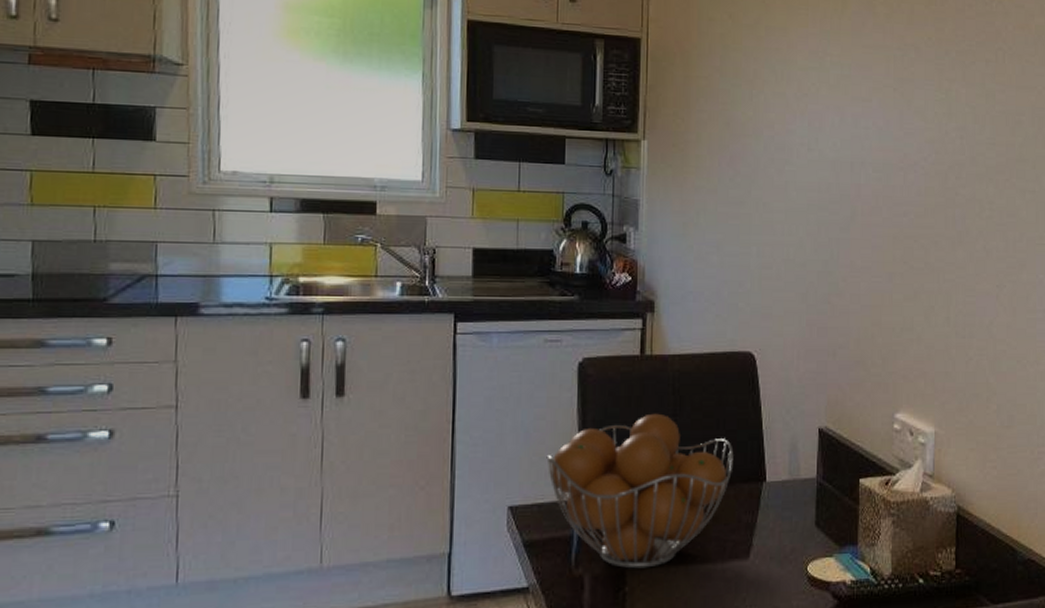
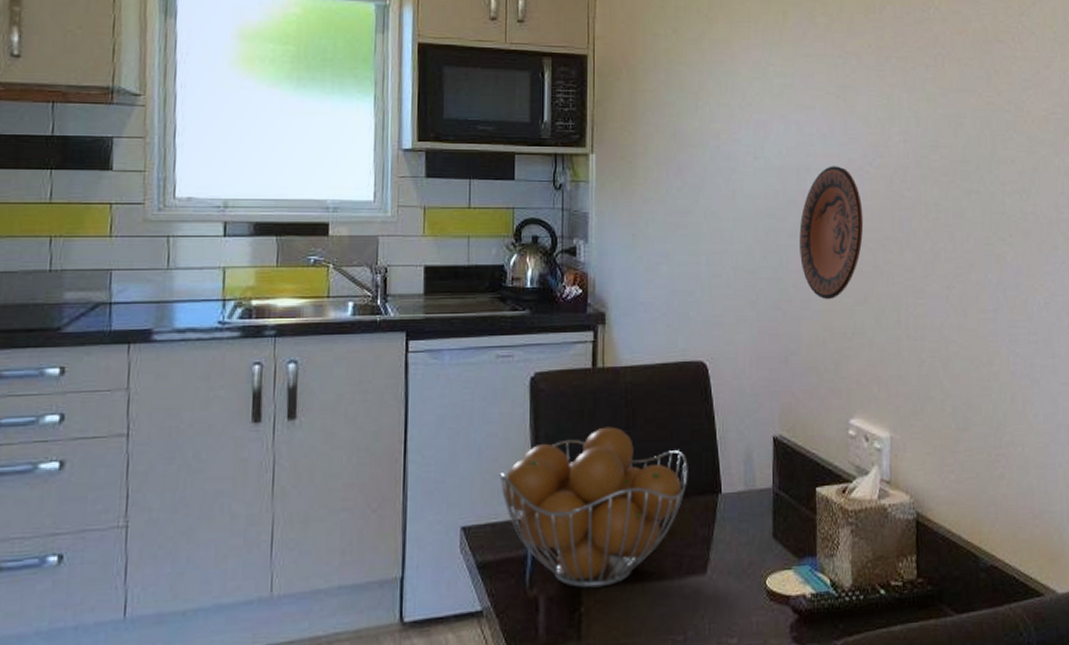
decorative plate: none [851,160,916,295] -> present [799,166,864,300]

